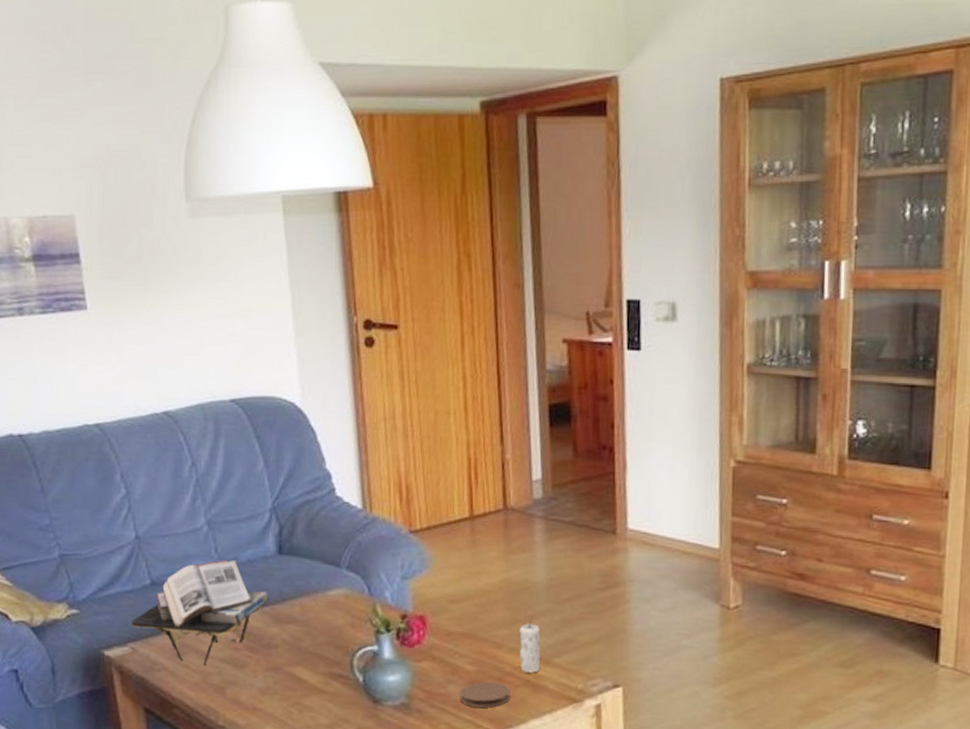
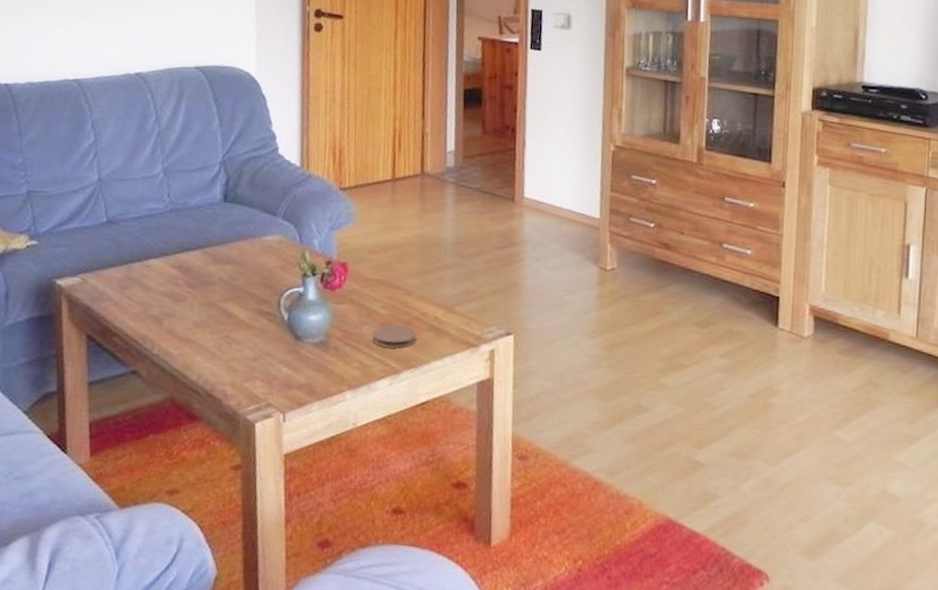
magazine: present [131,559,269,666] -> none [84,203,211,299]
candle: present [519,618,541,673] -> none [427,270,446,319]

